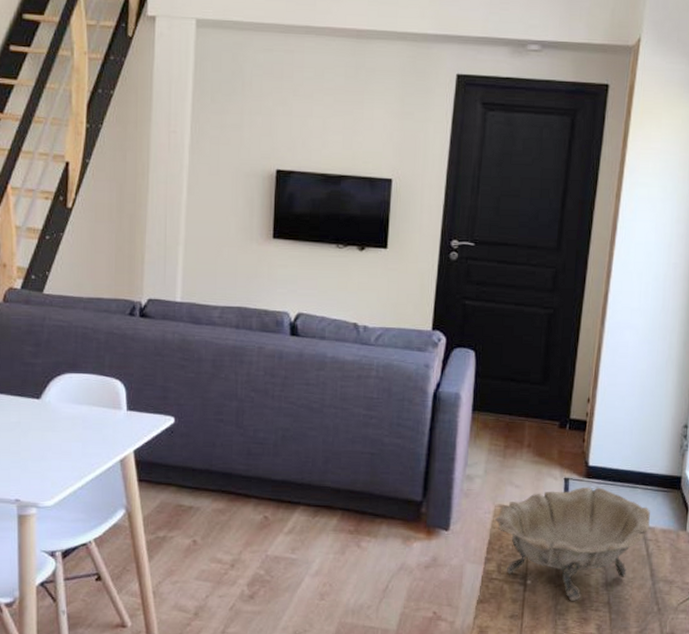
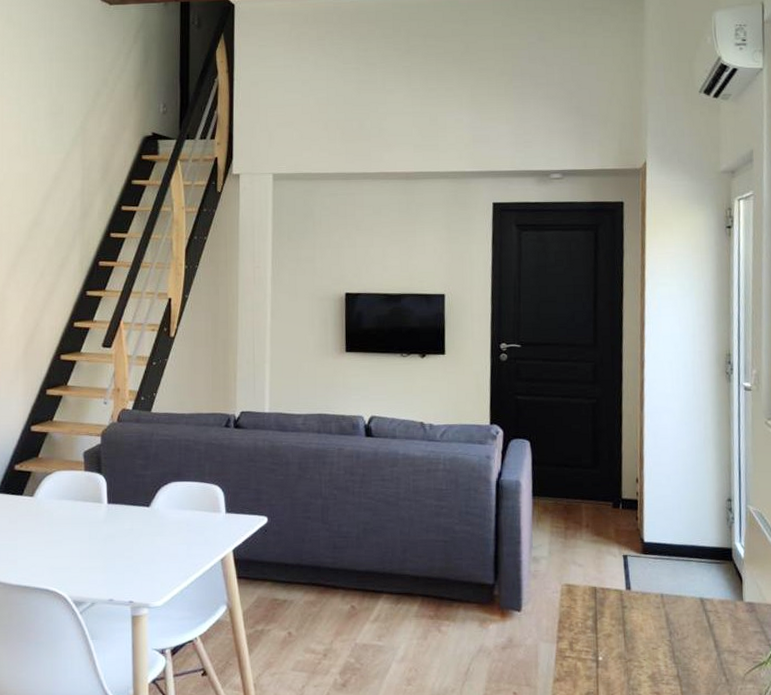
decorative bowl: present [495,487,650,601] -> none [563,562,709,676]

